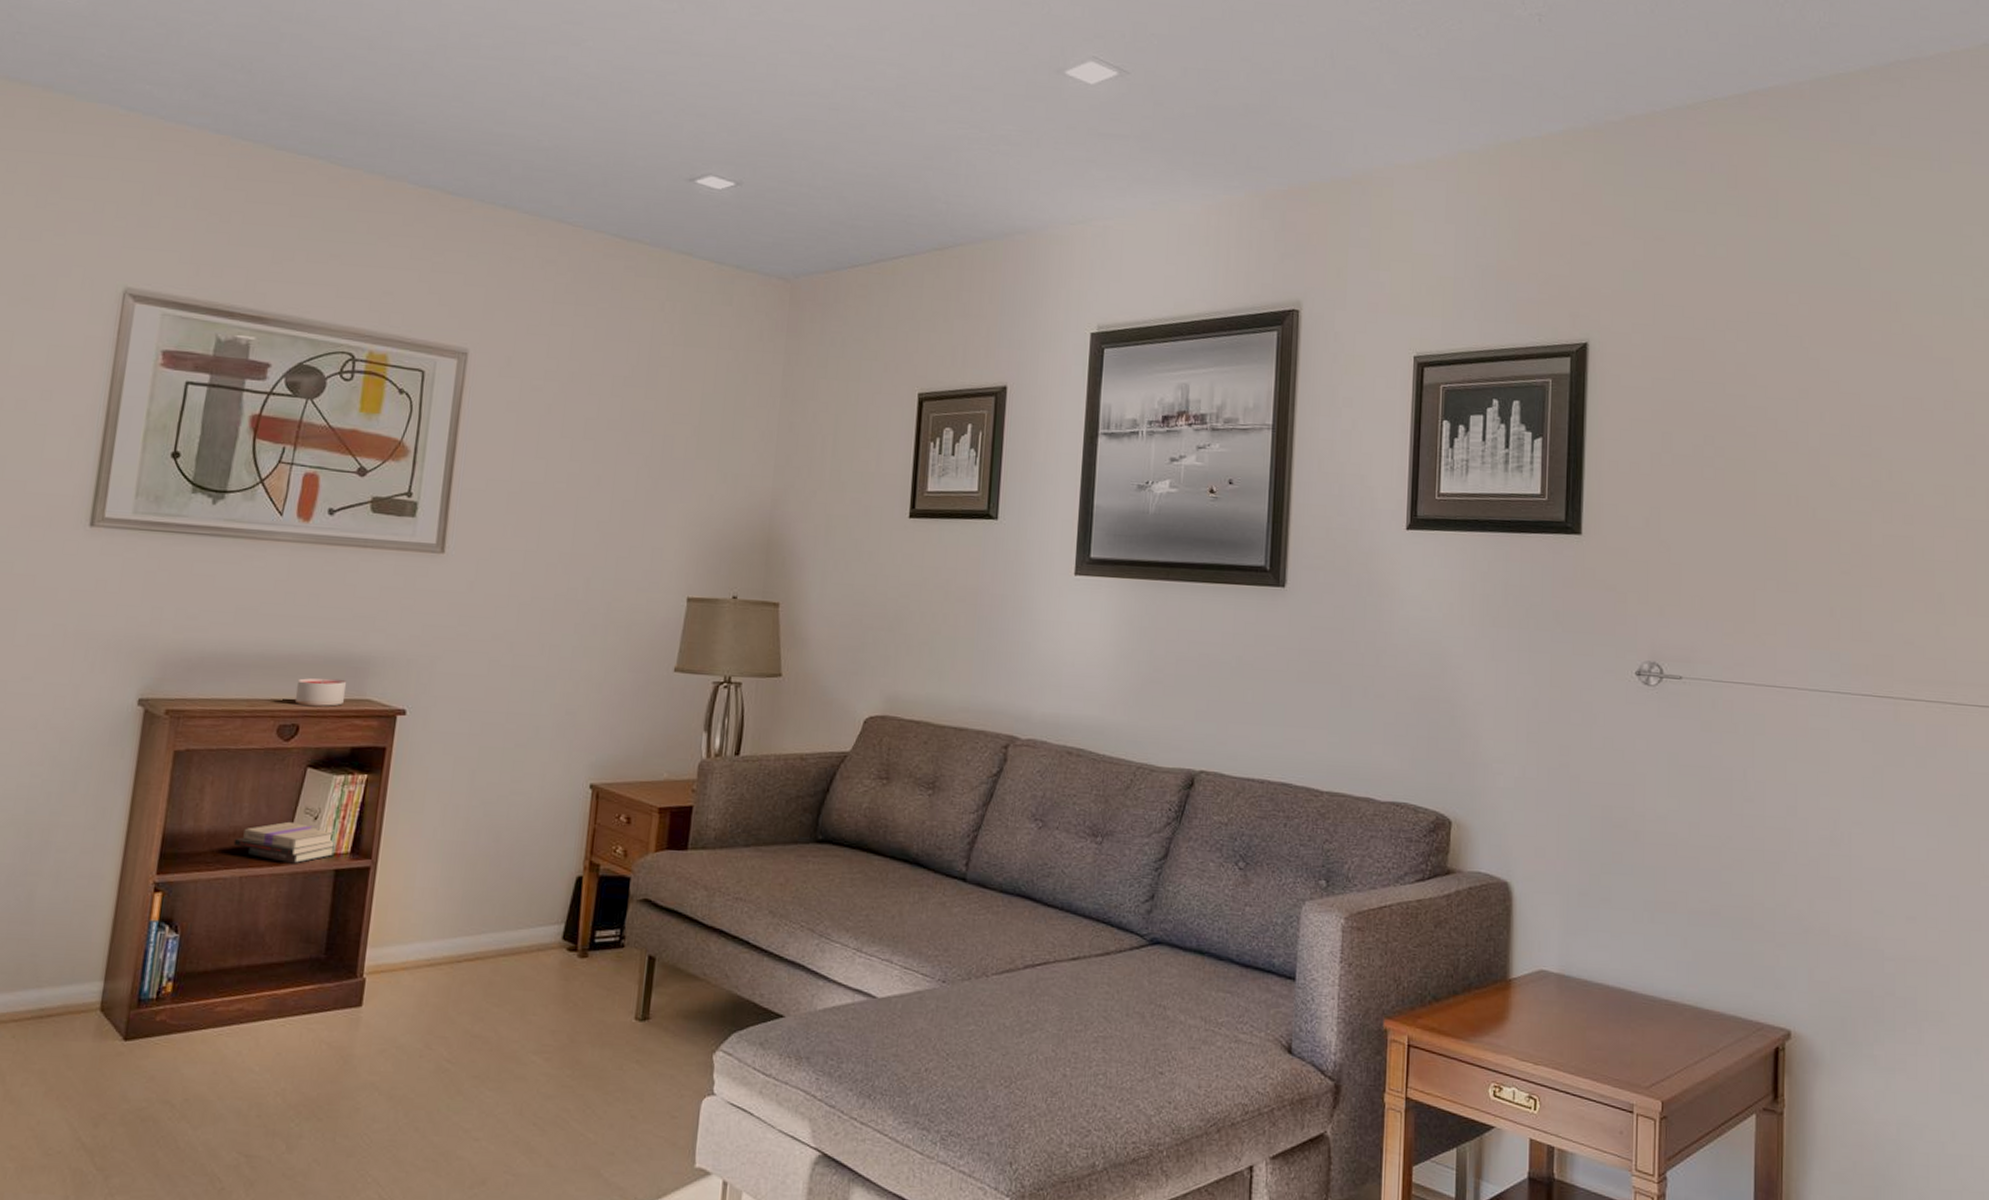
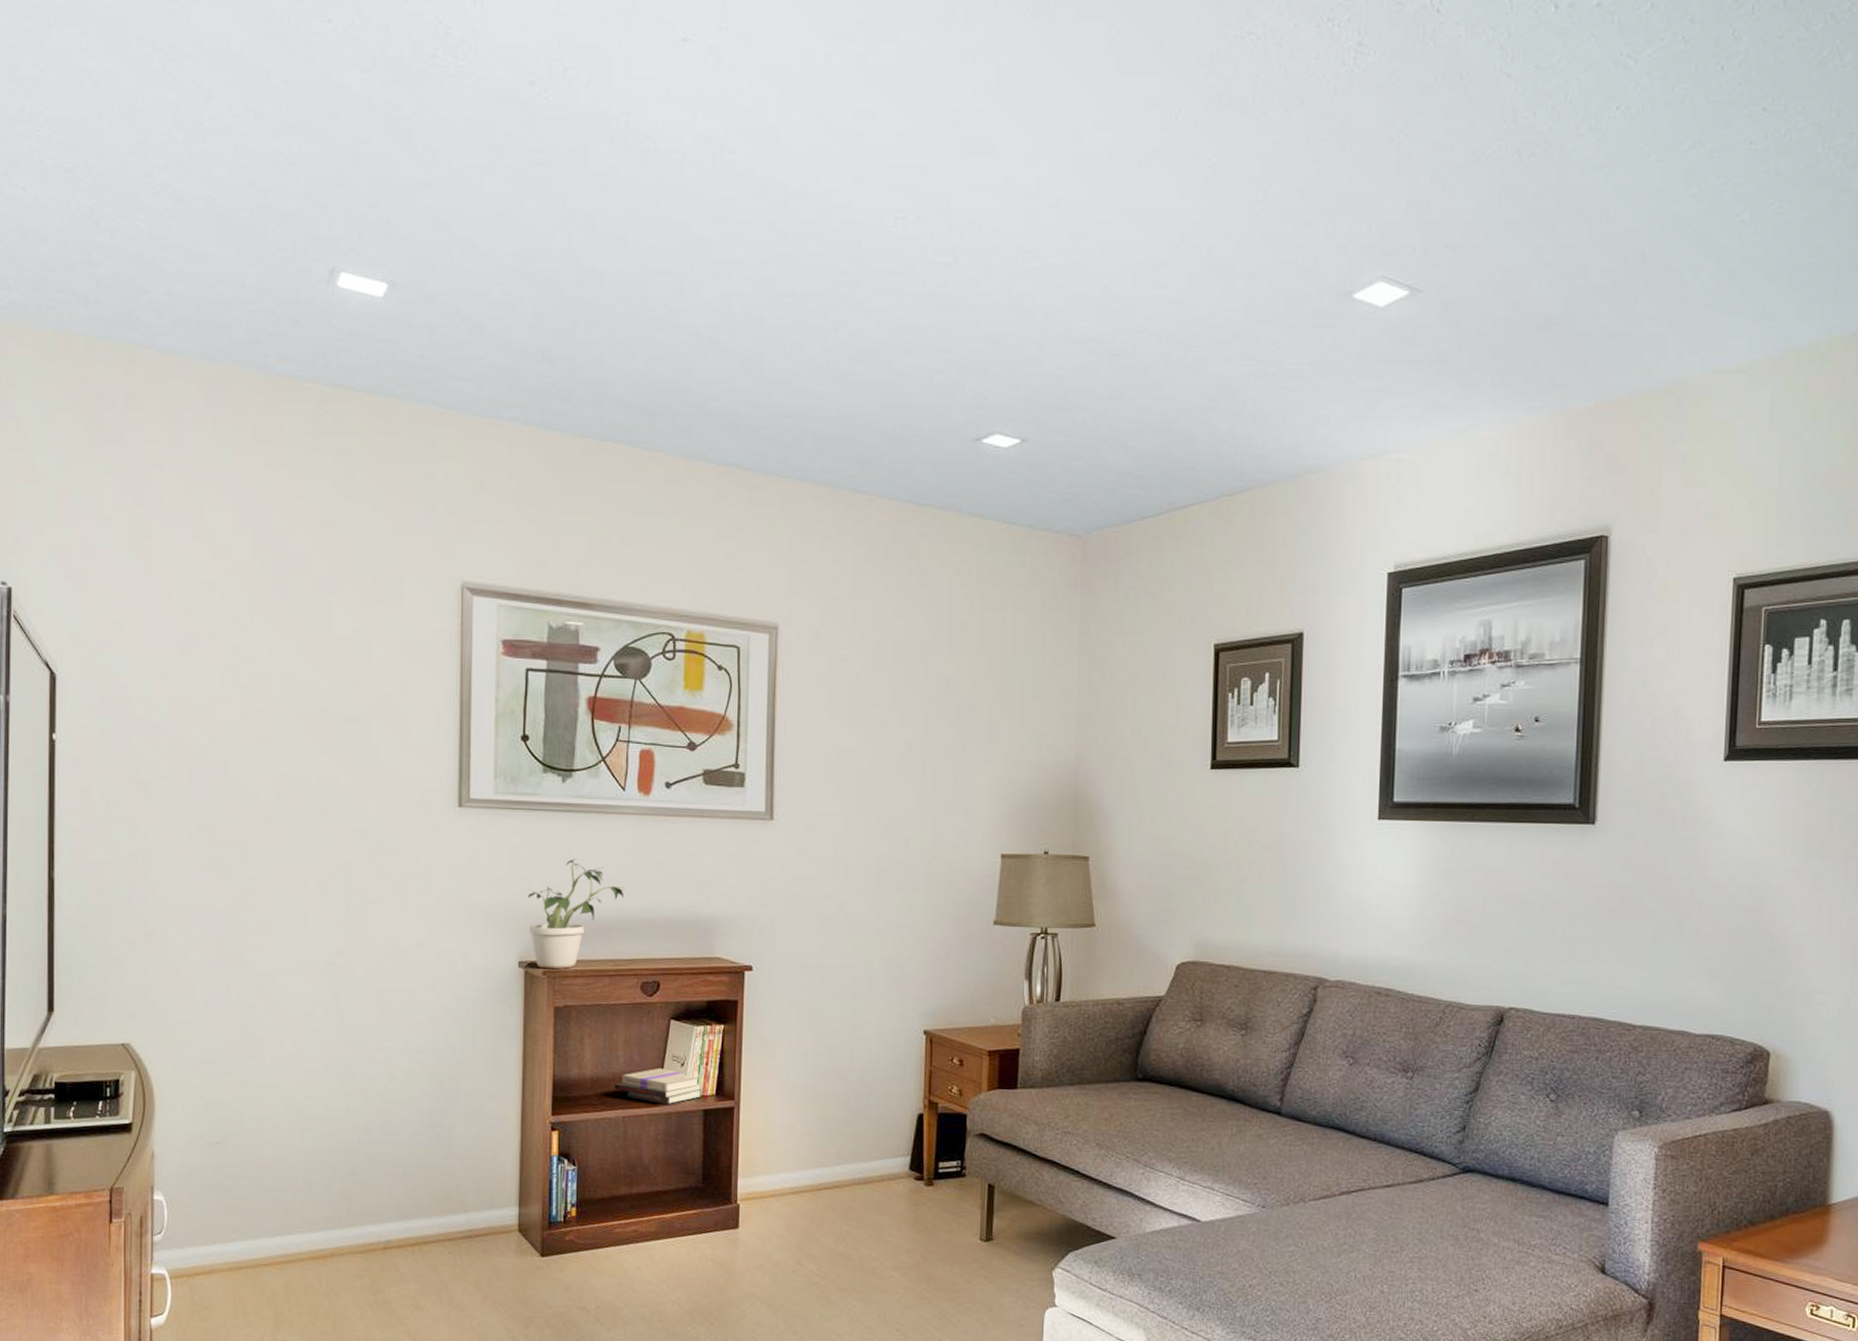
potted plant: none [155,587,271,709] -> present [528,858,625,970]
candle: present [294,677,347,707] -> none [653,938,698,964]

